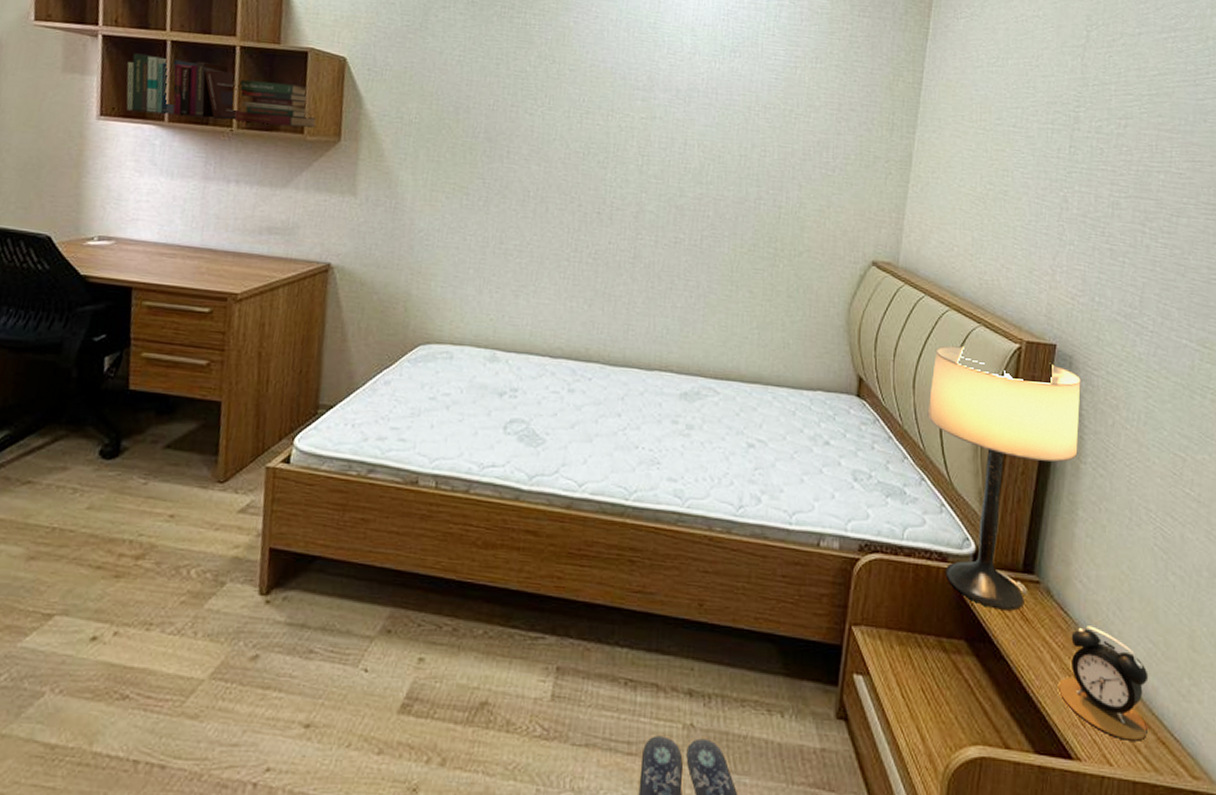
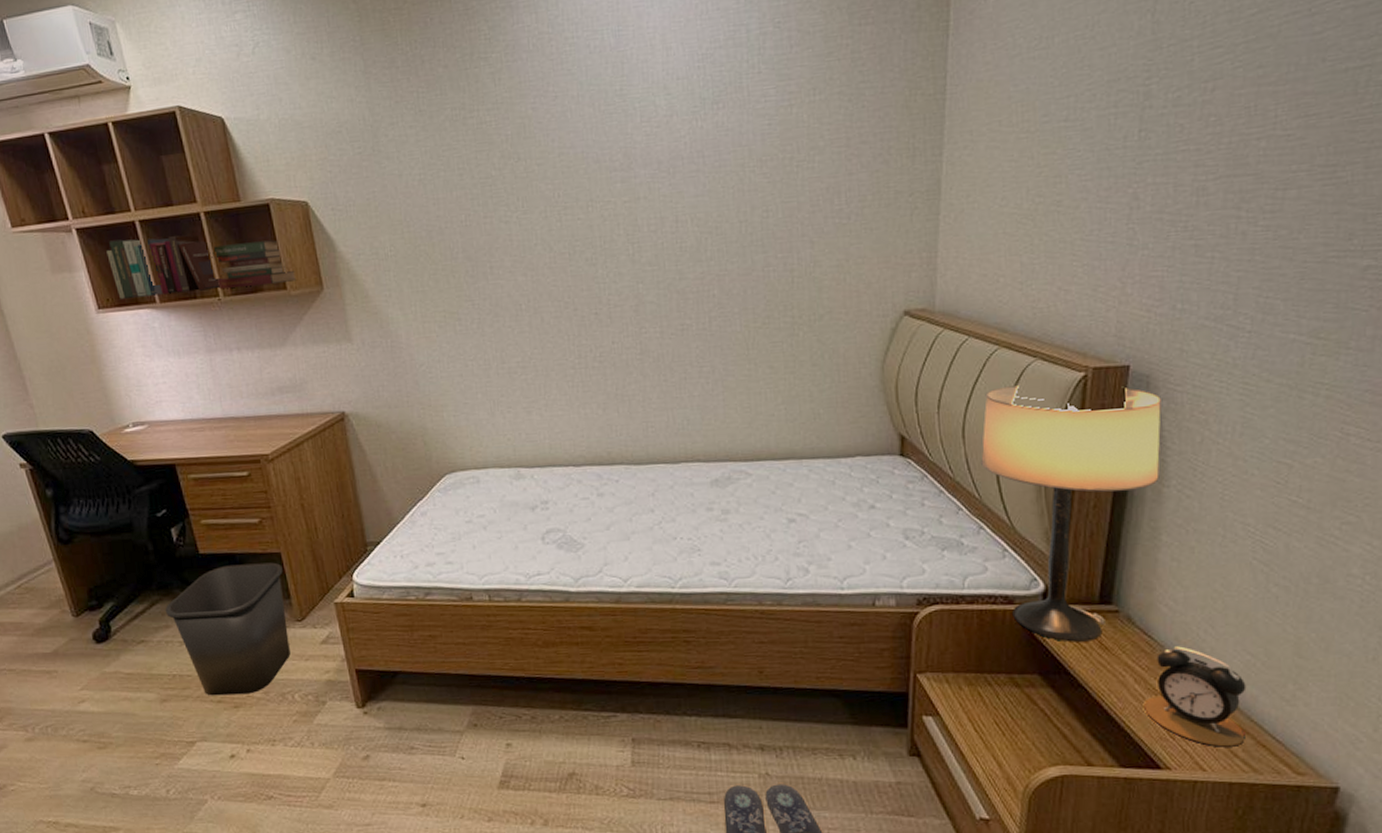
waste bin: none [68,407,219,563] -> present [166,562,291,696]

